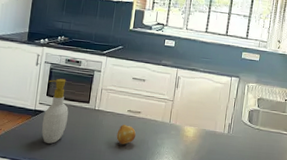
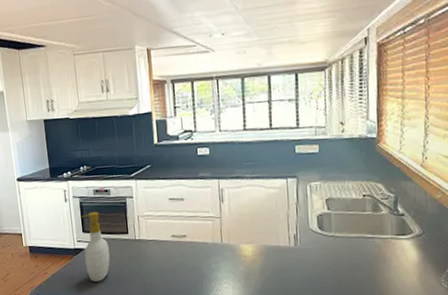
fruit: present [116,125,136,144] -> none [165,252,186,274]

